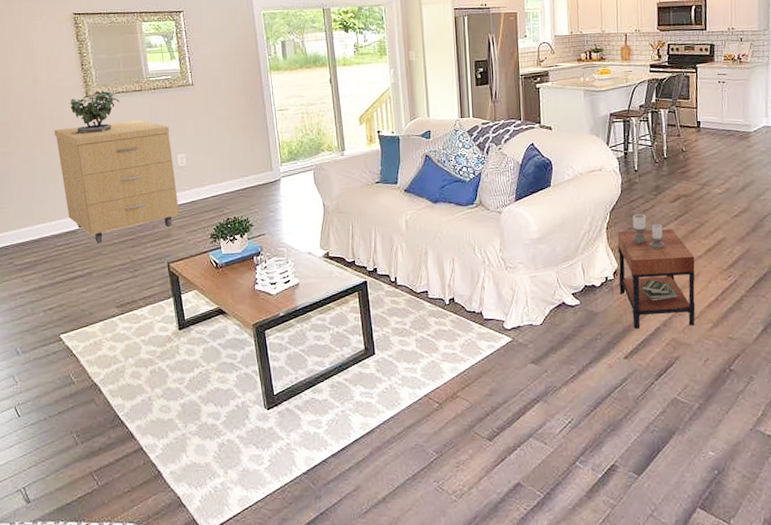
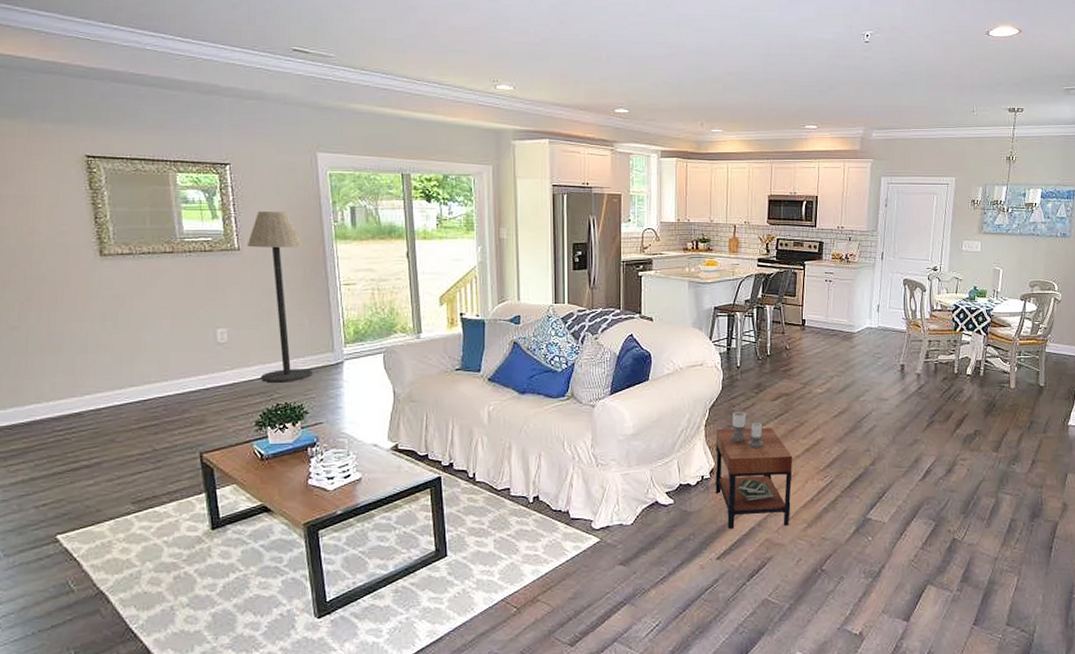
storage cabinet: present [53,119,179,244] -> none [55,286,217,429]
potted plant: present [70,89,119,134] -> none [78,247,144,299]
floor lamp: none [198,49,256,200] -> present [246,210,313,383]

